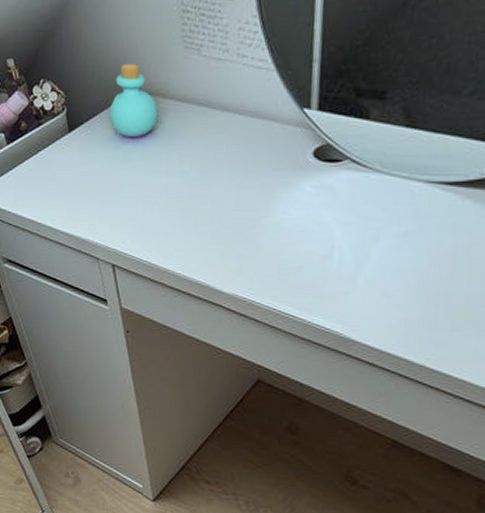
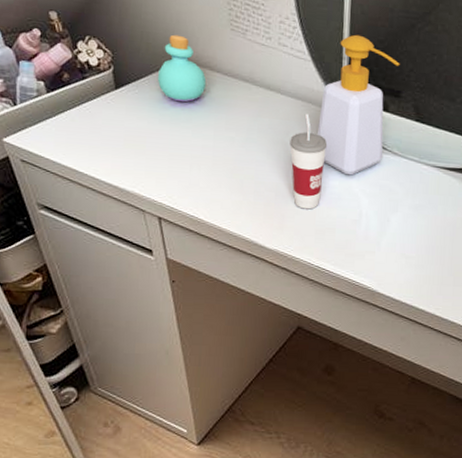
cup: none [249,133,294,246] -> present [290,113,328,210]
soap bottle: none [282,28,386,202] -> present [318,34,400,175]

